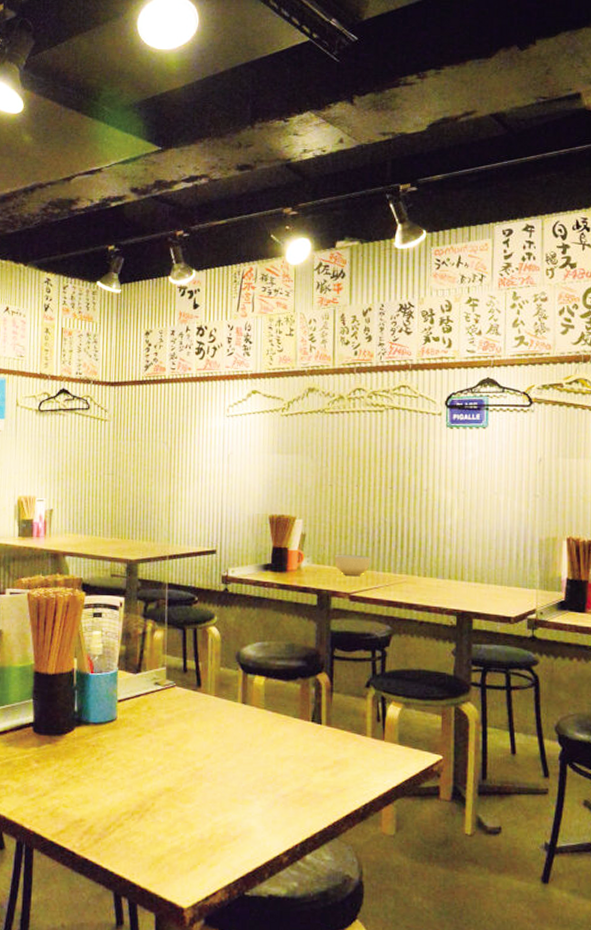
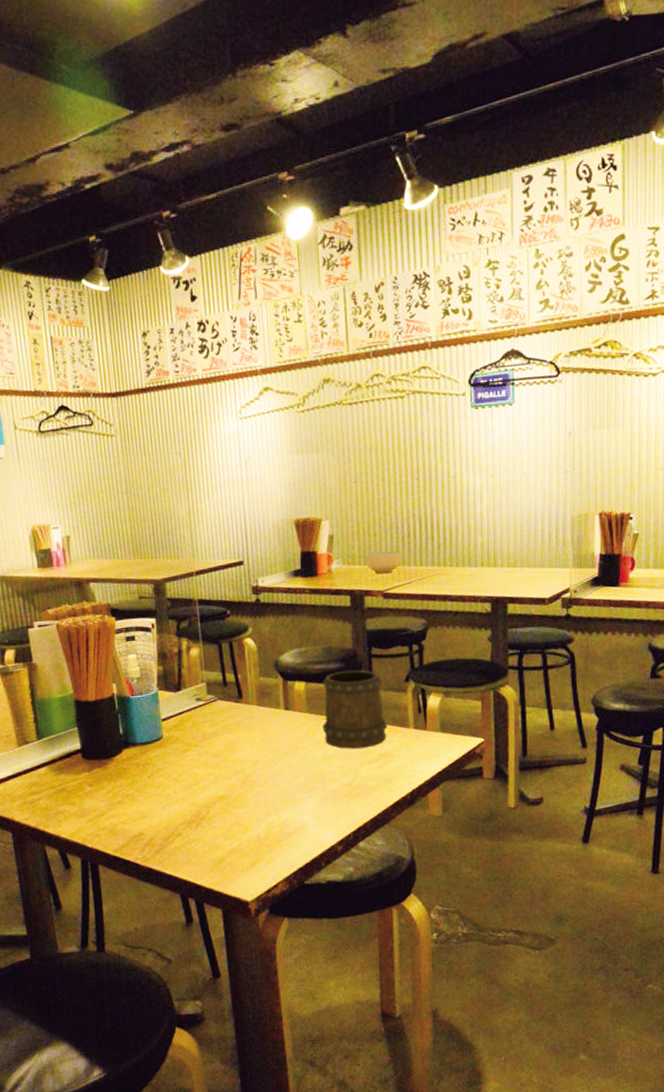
beer mug: none [279,669,345,753] -> present [322,669,388,749]

